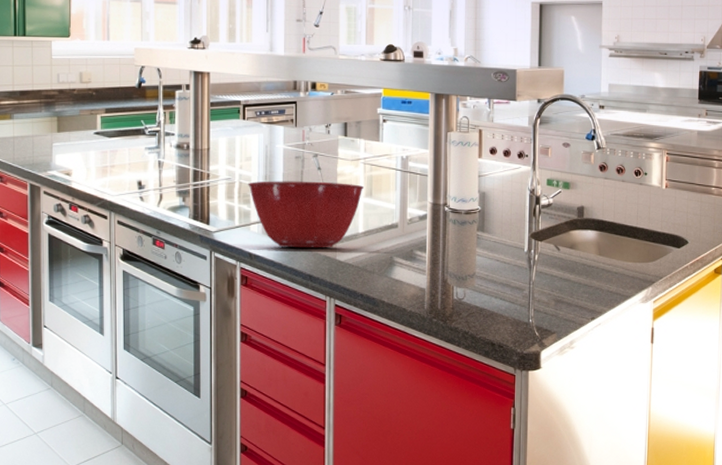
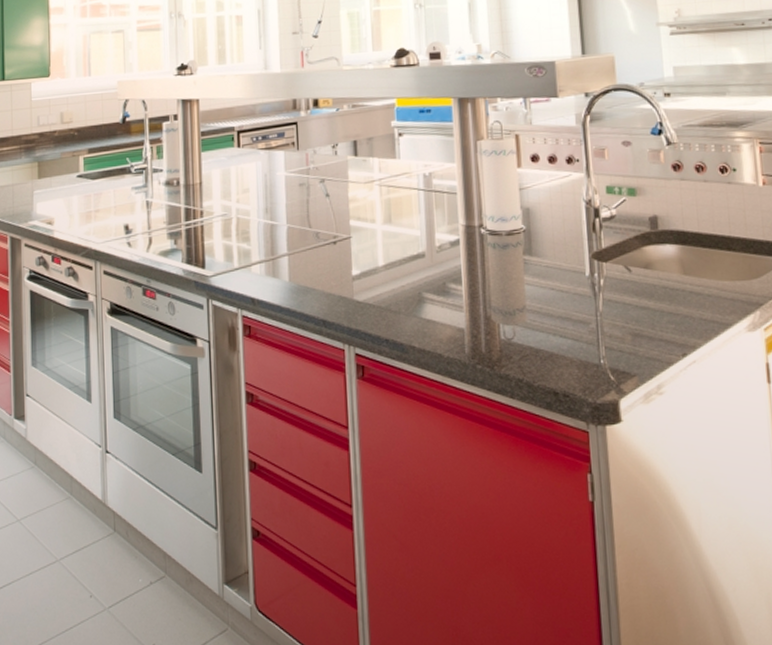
mixing bowl: present [248,181,364,248] -> none [247,210,382,289]

